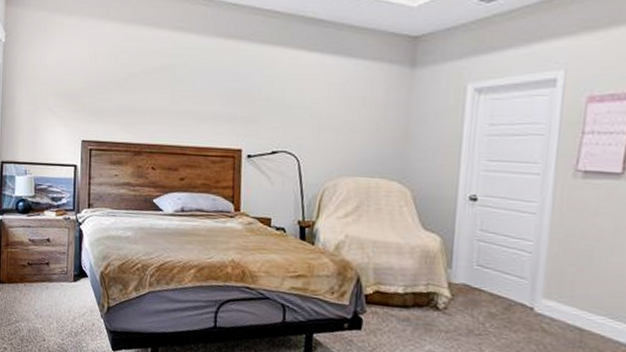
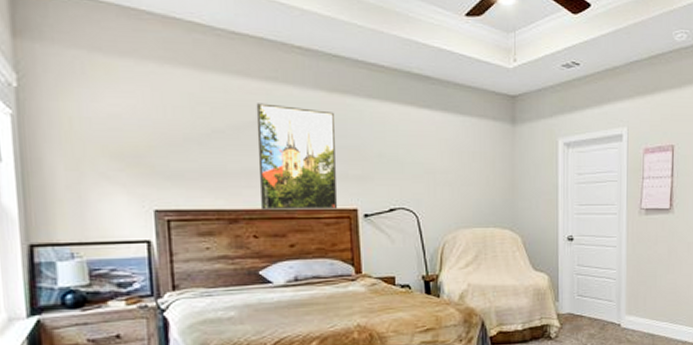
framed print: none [160,50,229,149] -> present [256,103,338,210]

